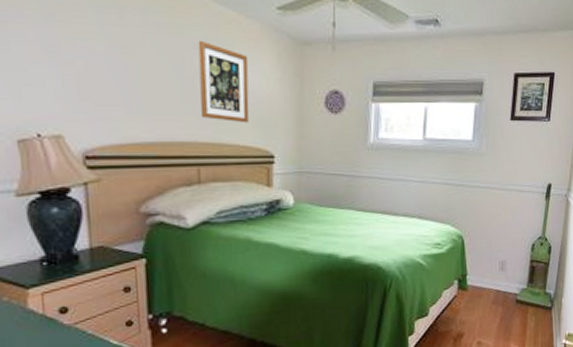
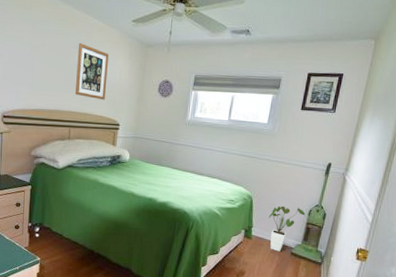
house plant: none [485,243,528,302] -> present [268,205,306,252]

